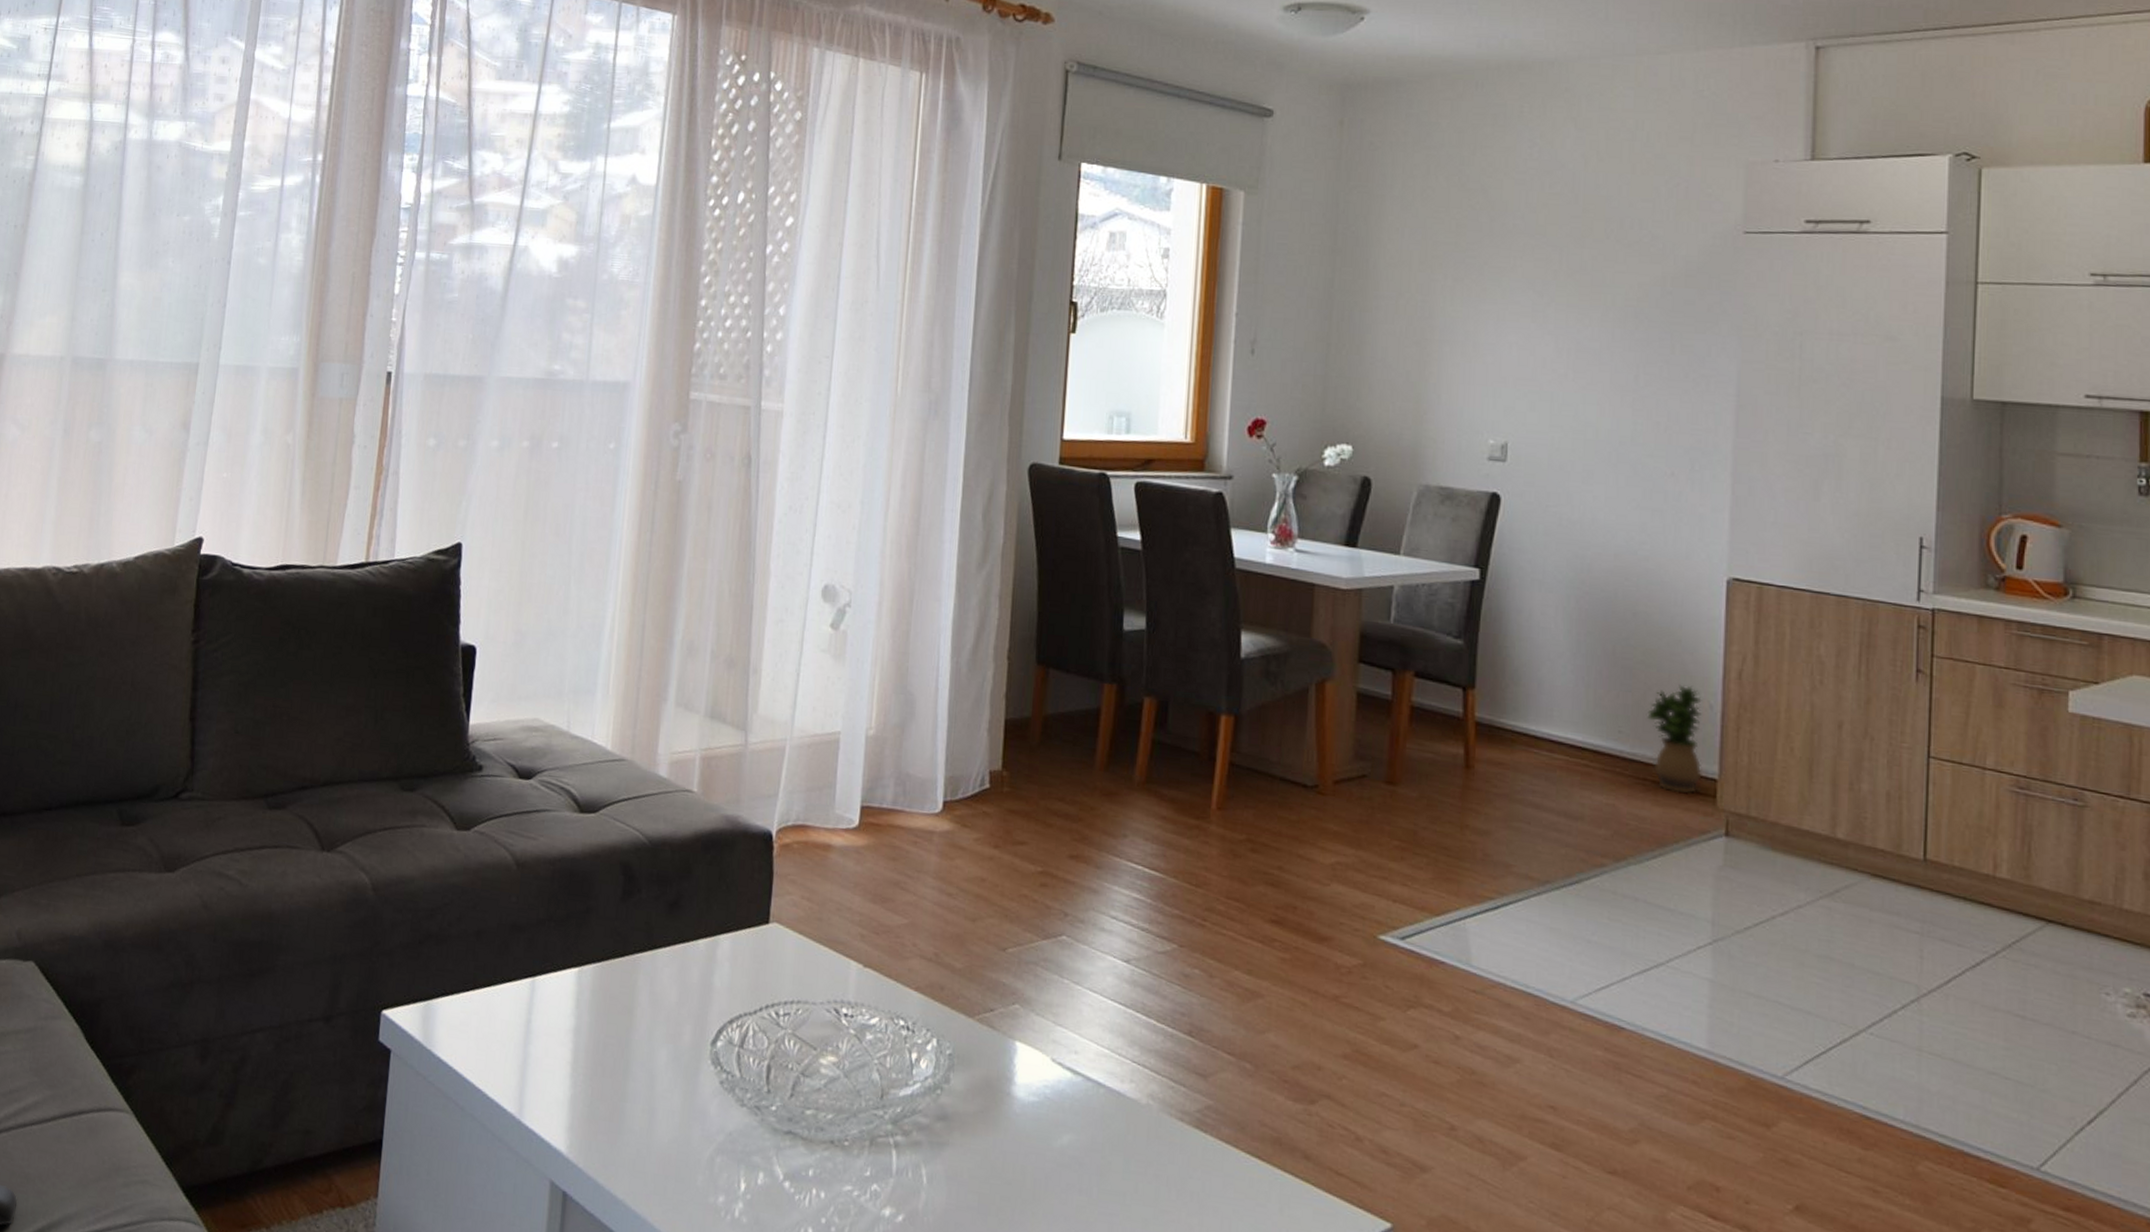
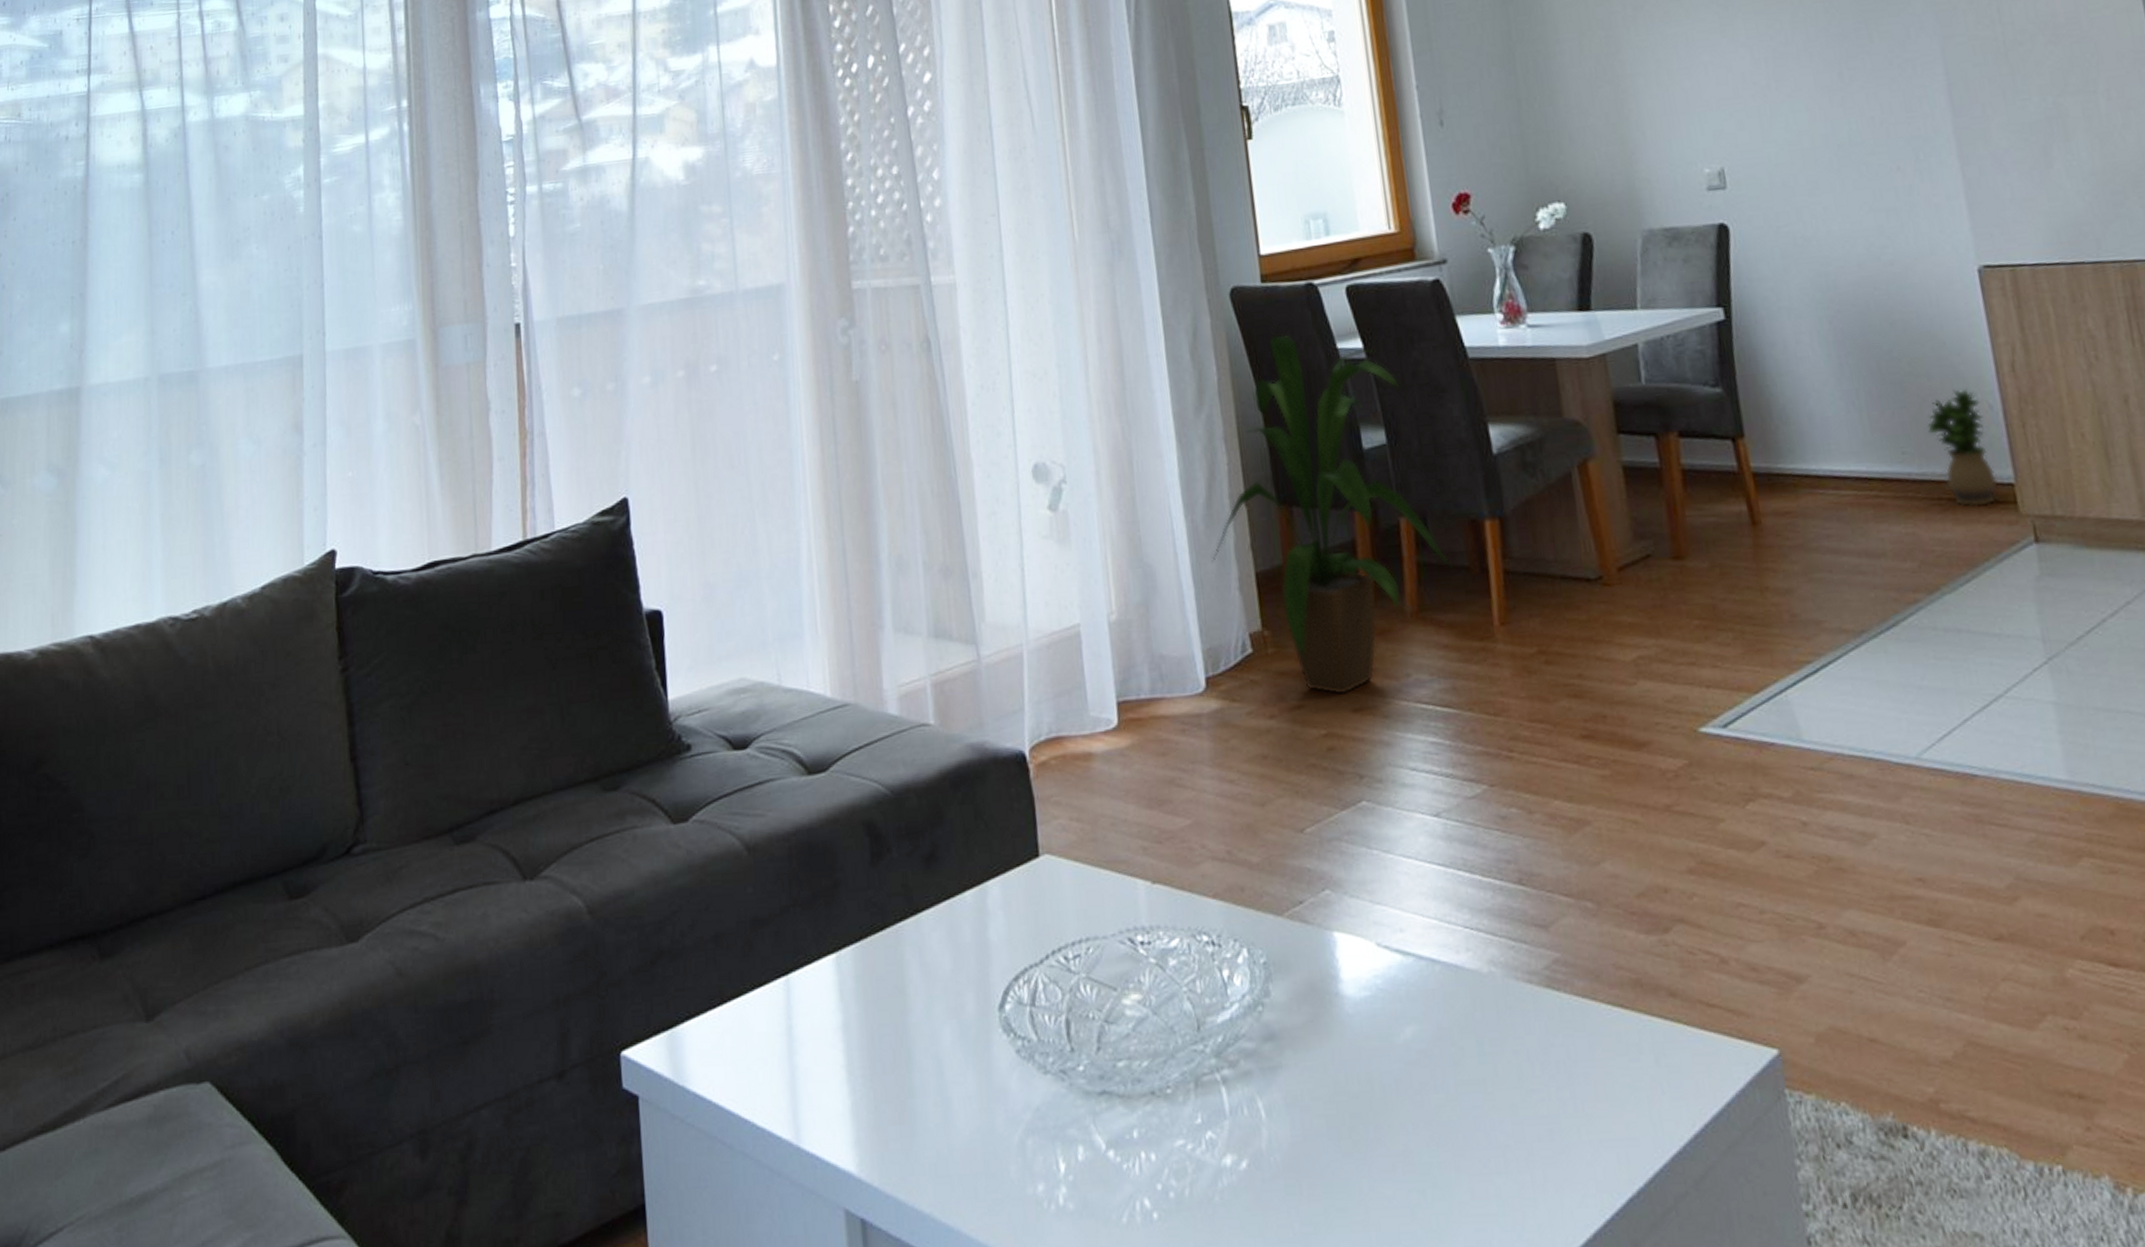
house plant: none [968,514,1184,841] -> present [1211,334,1453,695]

